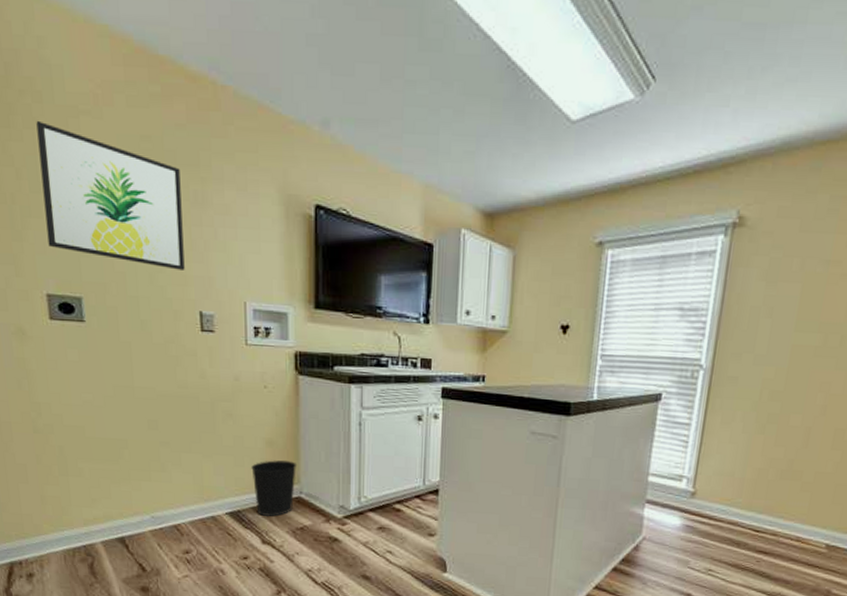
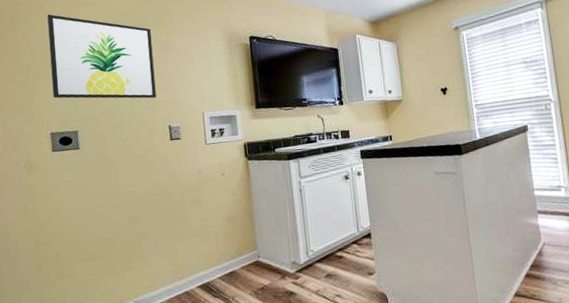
wastebasket: present [251,460,298,517] -> none [216,231,254,284]

